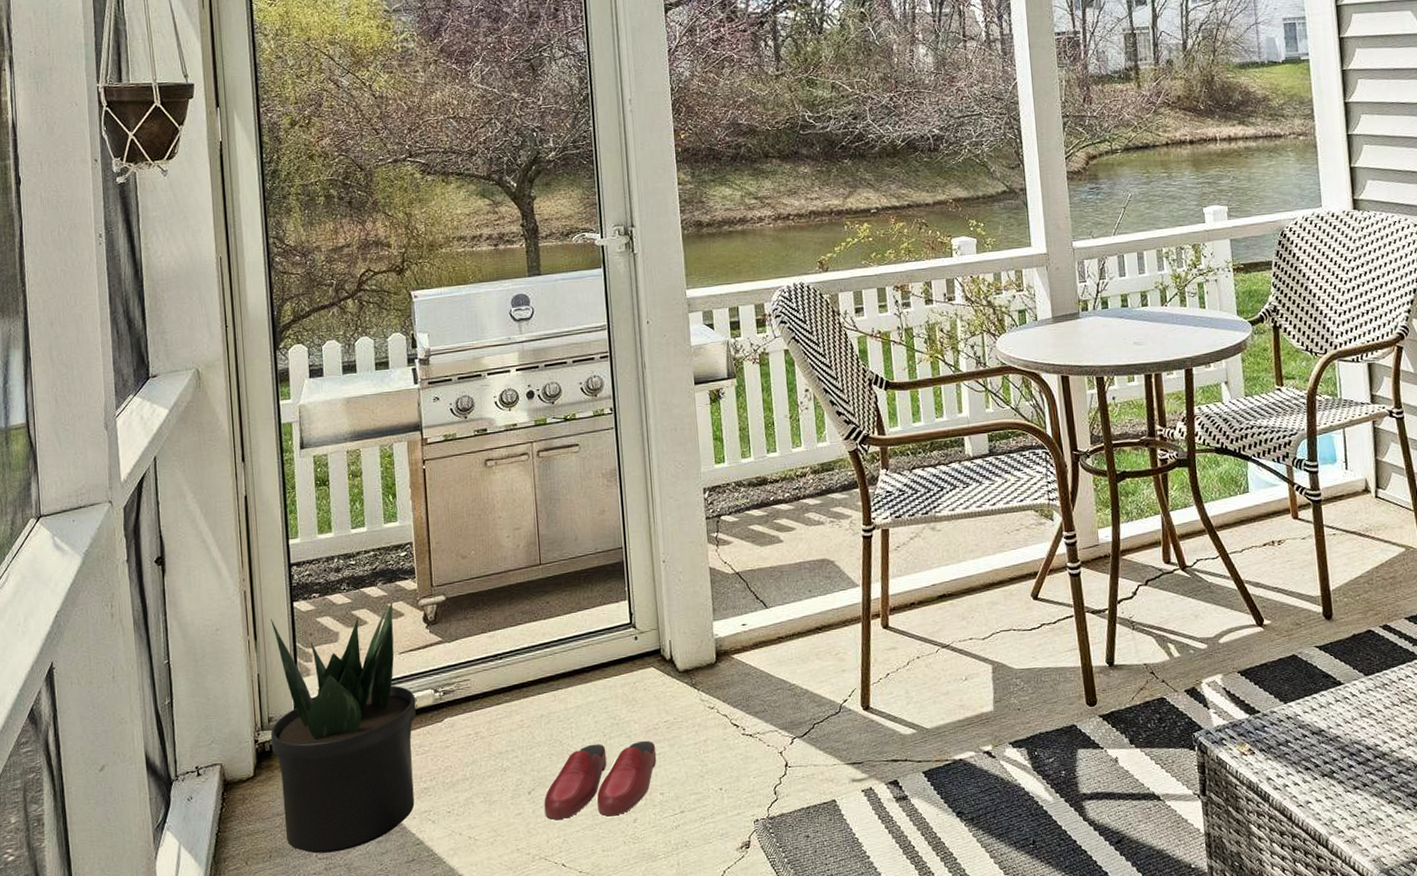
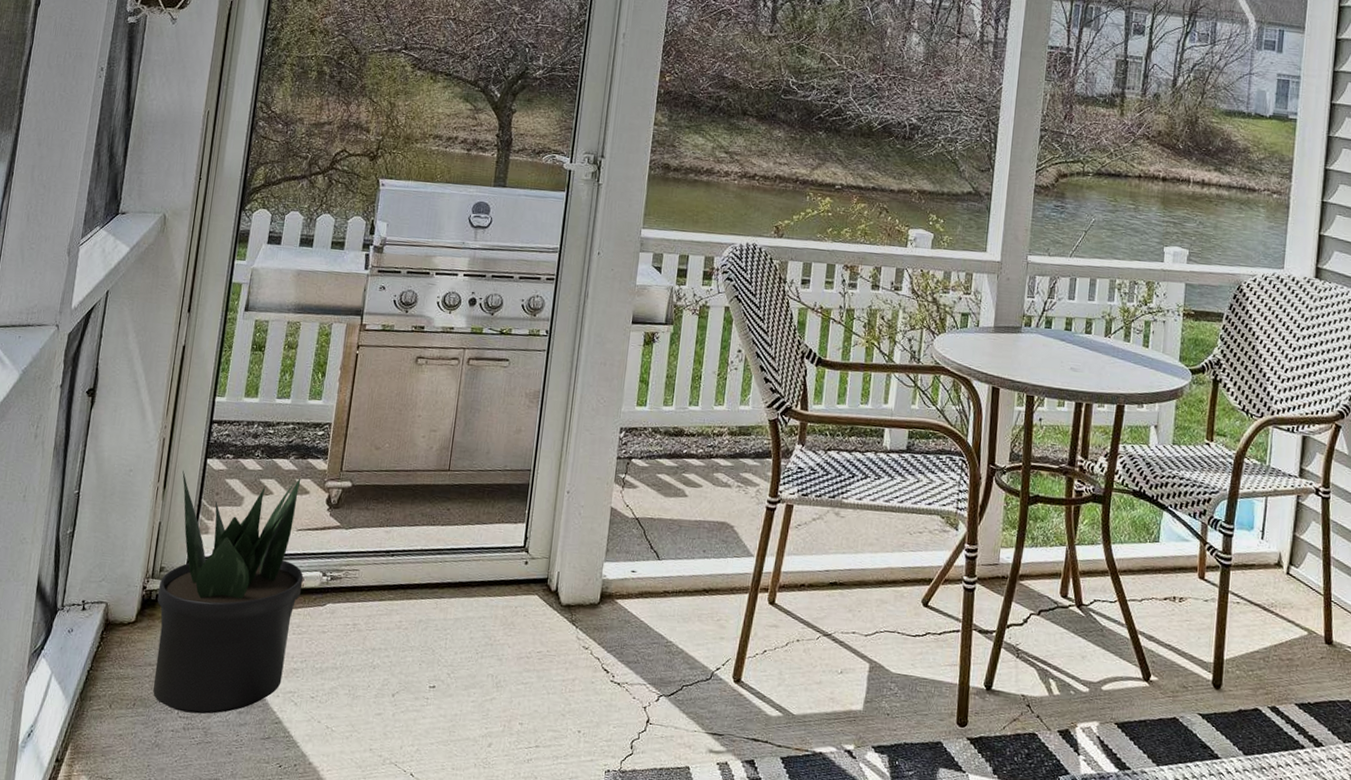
slippers: present [544,740,657,820] -> none [404,659,524,736]

